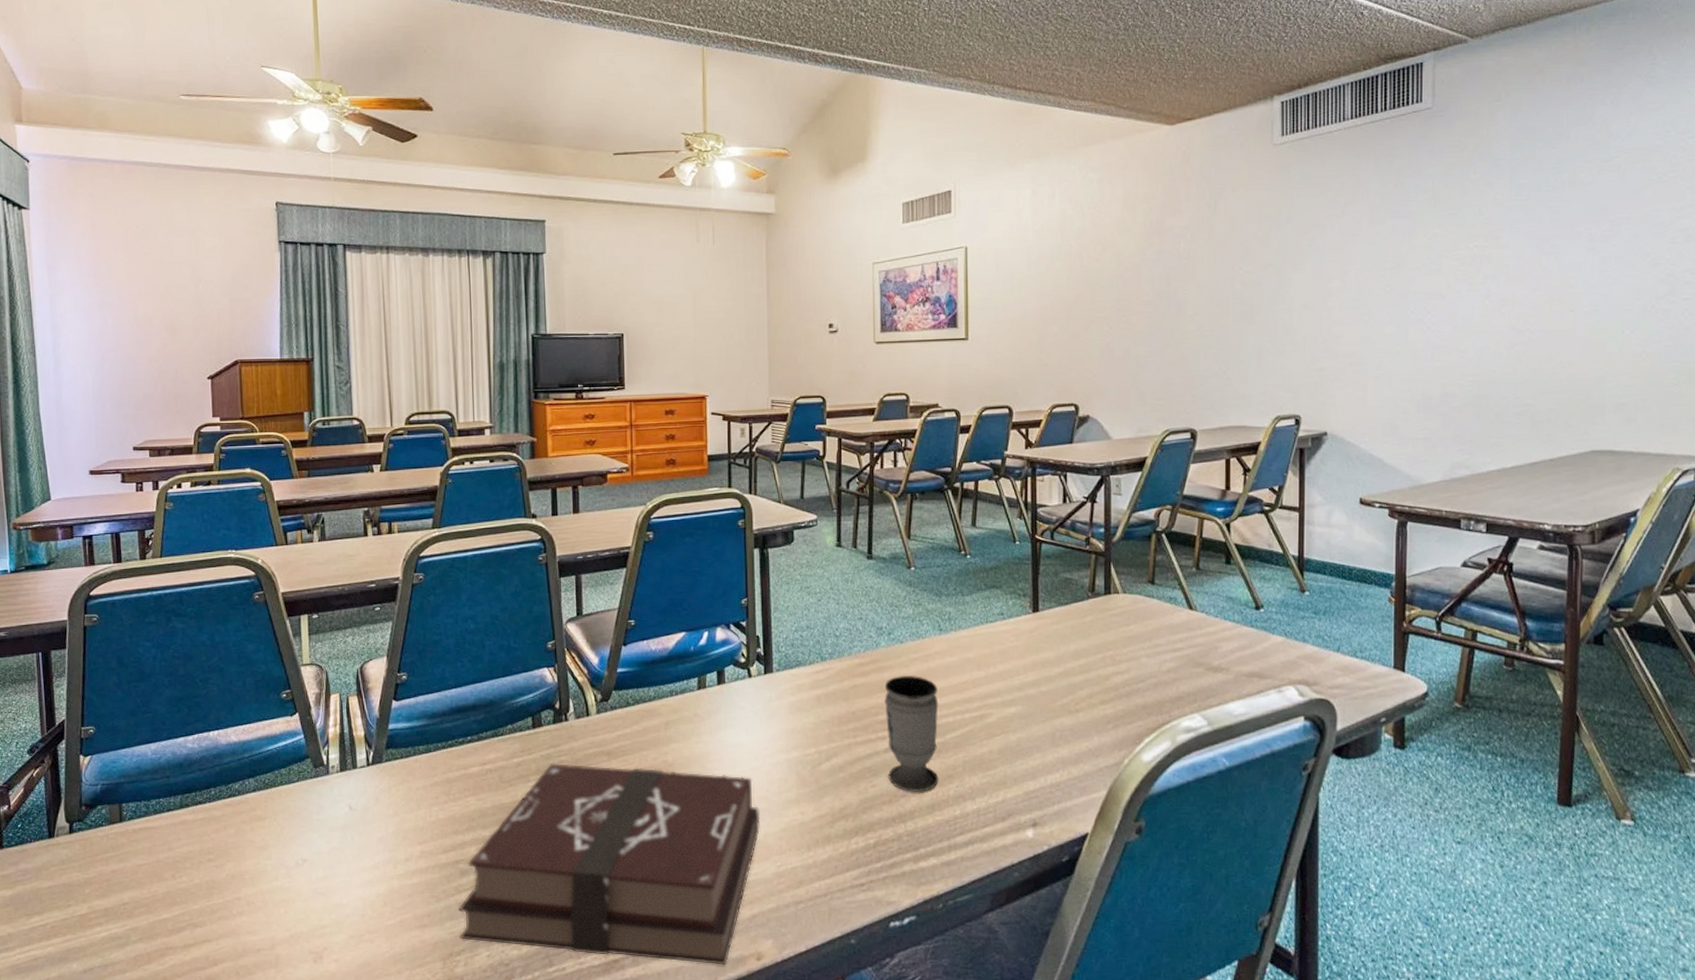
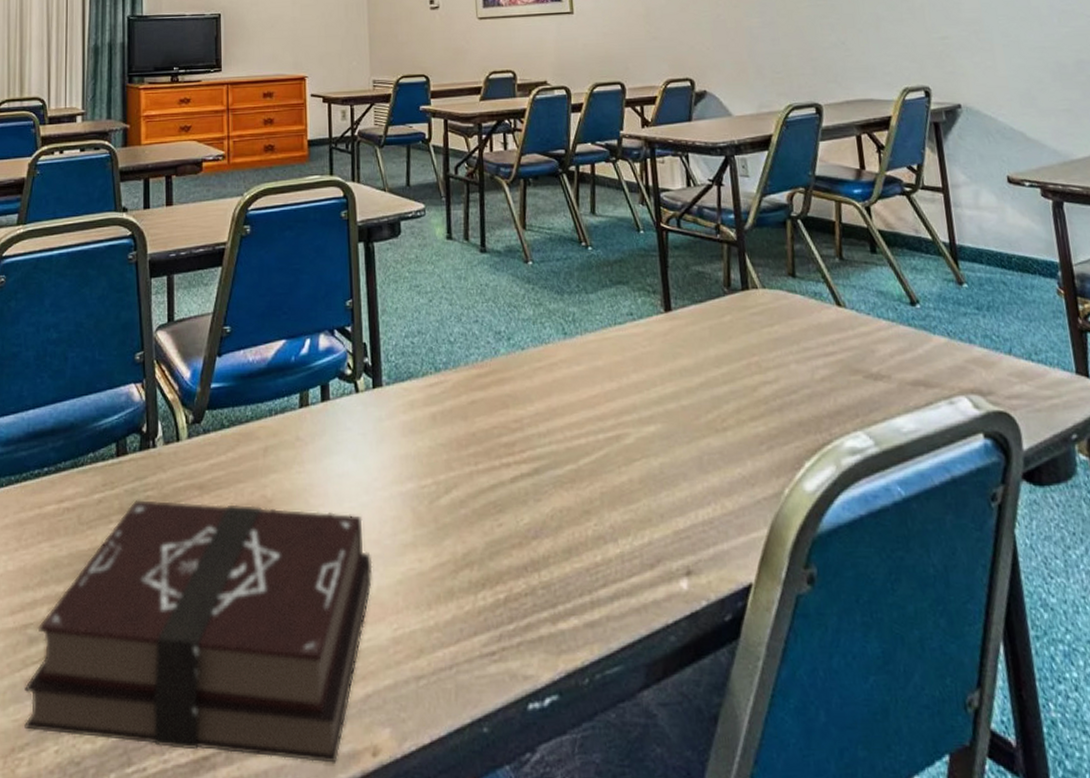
cup: present [884,676,939,792] -> none [506,389,574,532]

